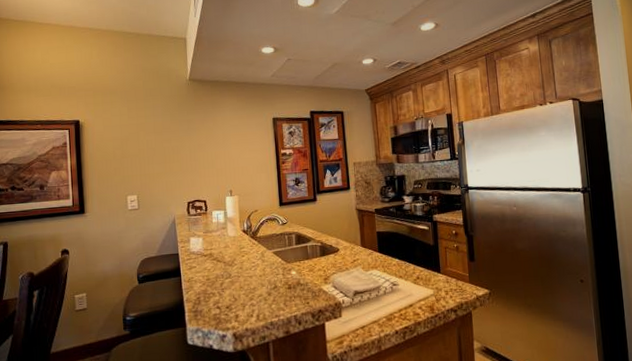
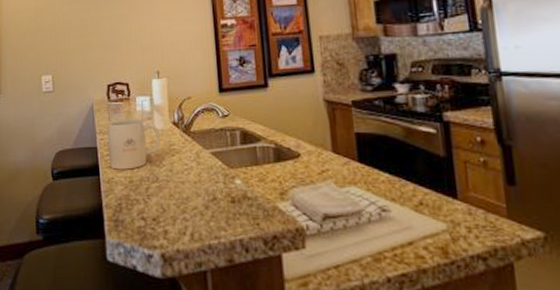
mug: none [187,229,233,271] -> present [107,119,161,170]

